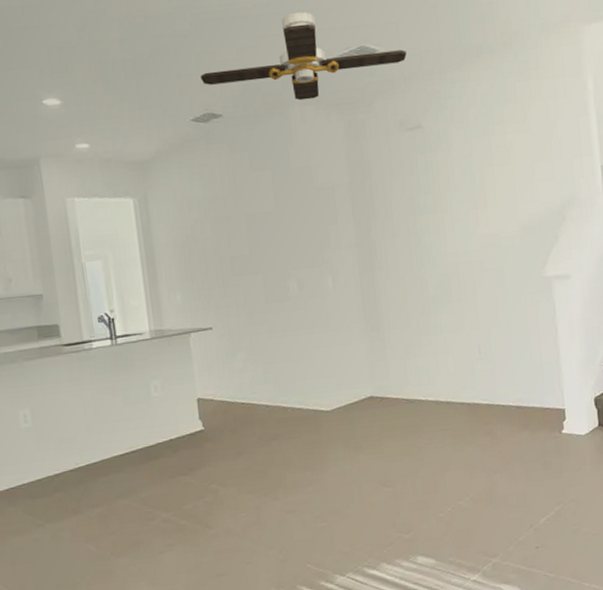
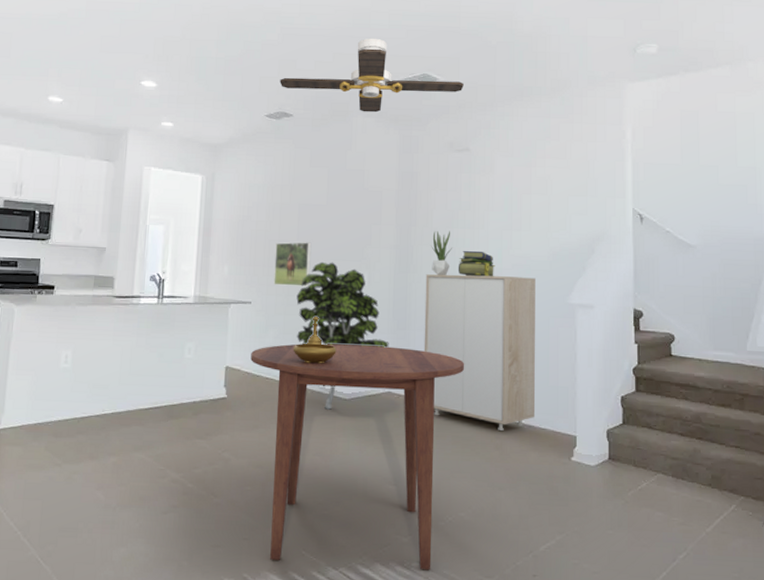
dining table: none [221,348,446,578] -> present [250,343,465,571]
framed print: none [227,254,272,306] -> present [274,242,312,287]
indoor plant: none [259,271,365,425] -> present [296,261,389,410]
decorative bowl: none [264,332,311,382] -> present [293,317,337,364]
storage cabinet: none [392,255,522,416] -> present [423,274,536,430]
potted plant: none [394,219,417,269] -> present [431,231,452,276]
stack of books: none [425,236,464,265] -> present [457,251,495,277]

